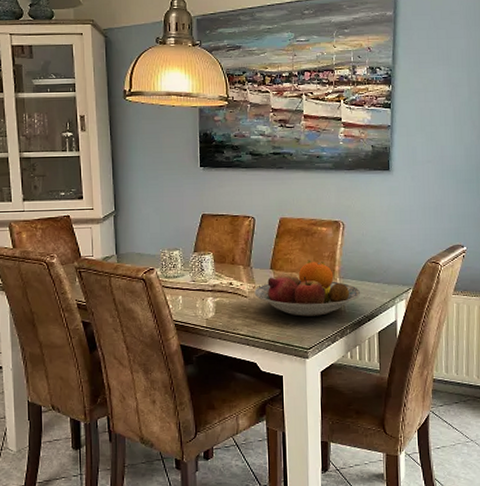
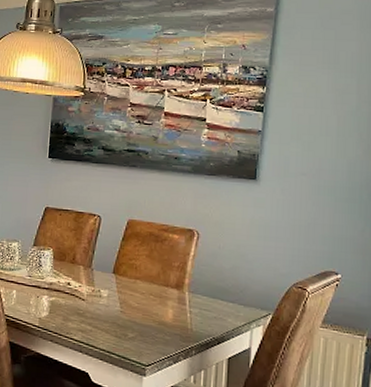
fruit bowl: present [254,260,361,317] -> none [93,268,212,331]

